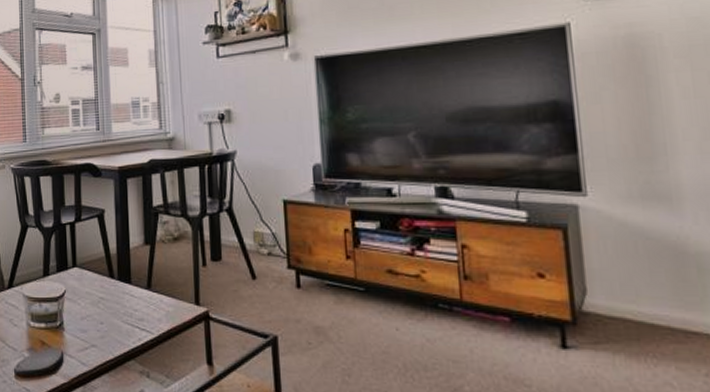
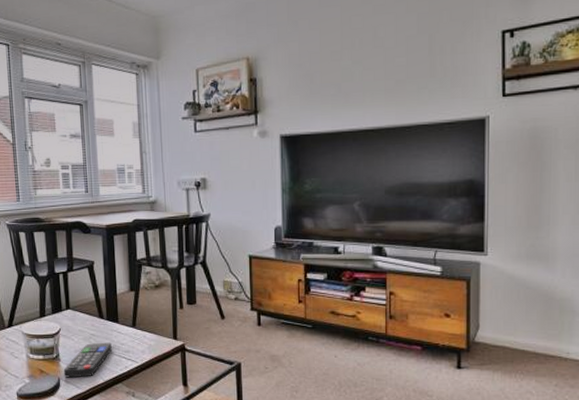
remote control: none [67,308,123,352] -> present [63,342,112,378]

